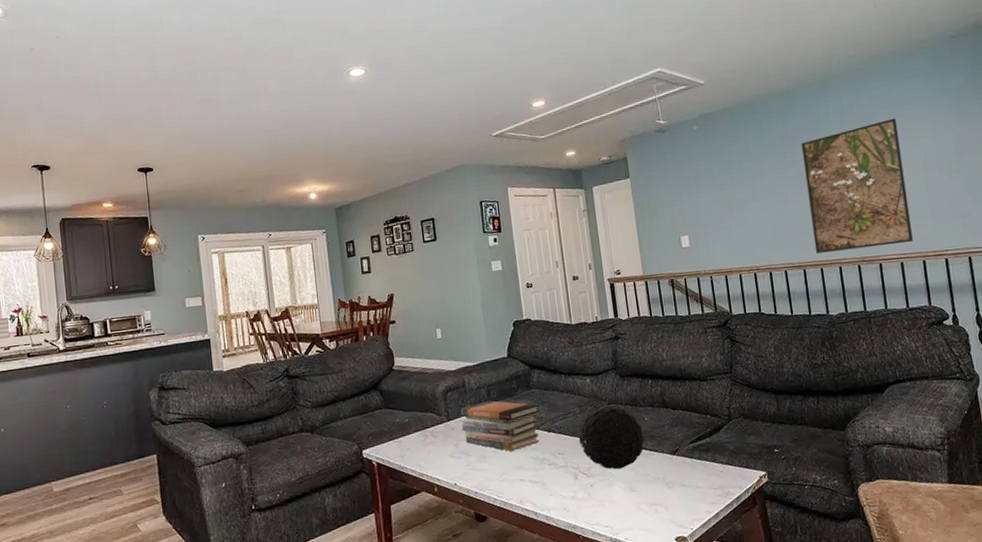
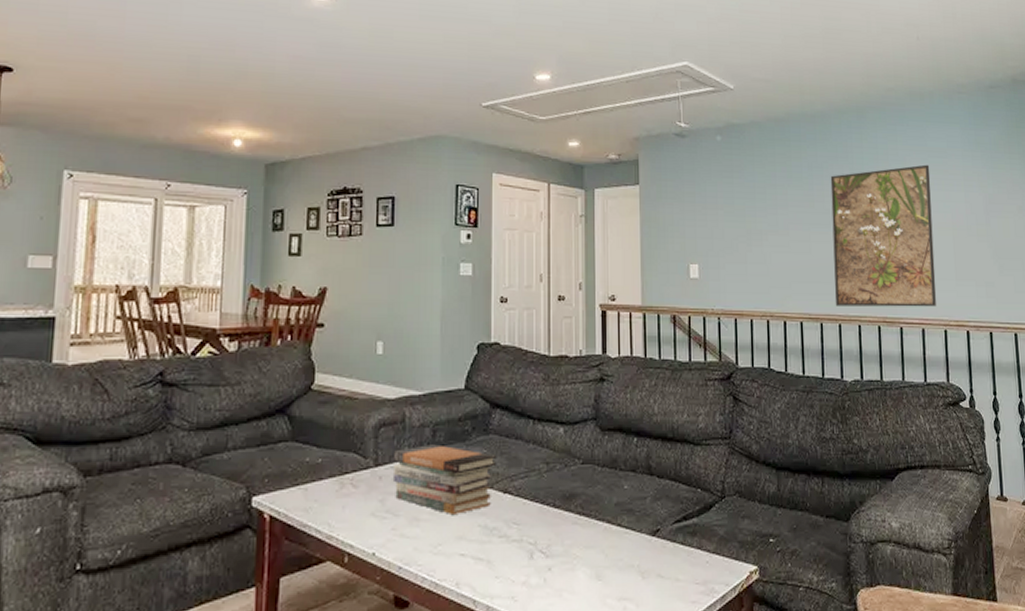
decorative orb: present [579,406,645,470] -> none [542,466,621,550]

